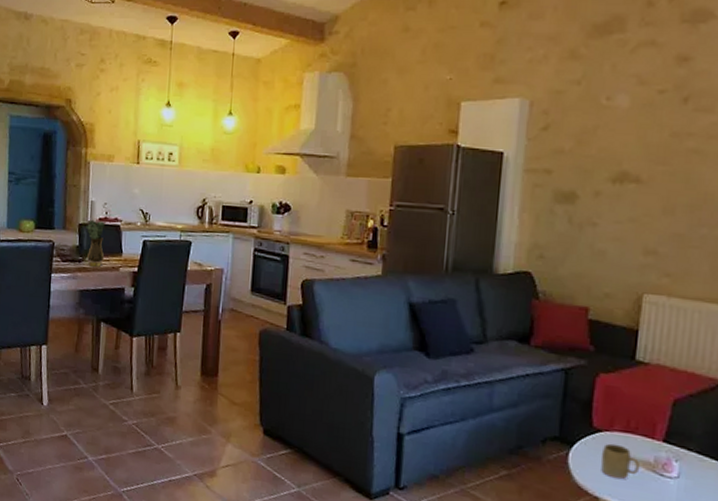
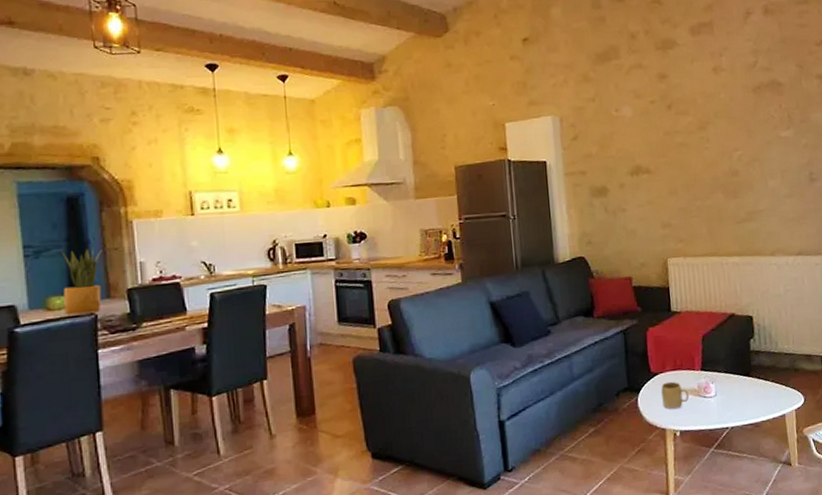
planter: none [31,181,64,240] -> present [61,248,102,315]
vase: present [86,218,105,268] -> none [136,280,165,334]

